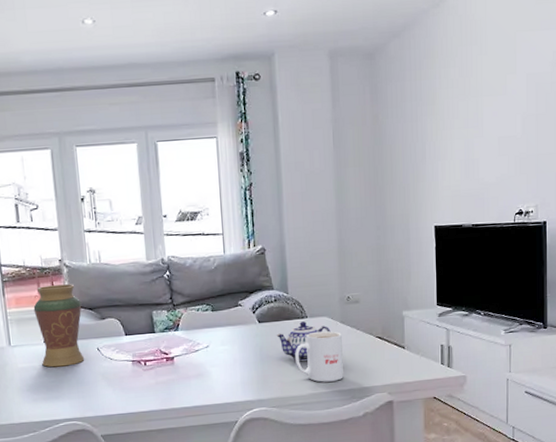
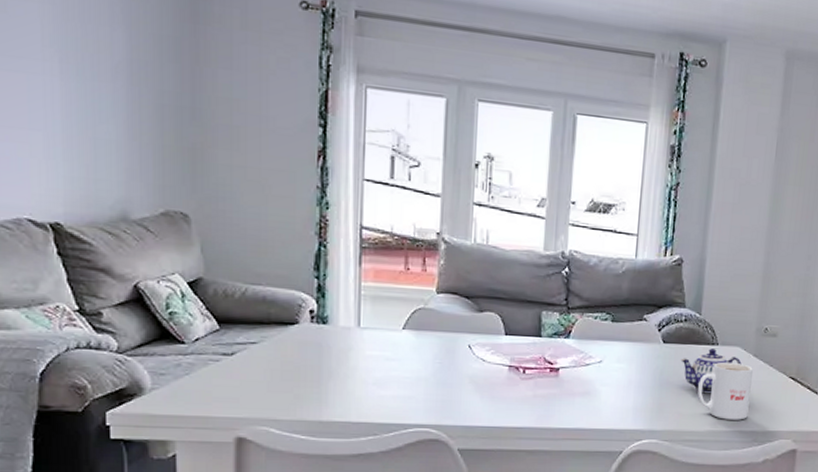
decorative vase: present [33,284,85,367] -> none [396,261,457,362]

